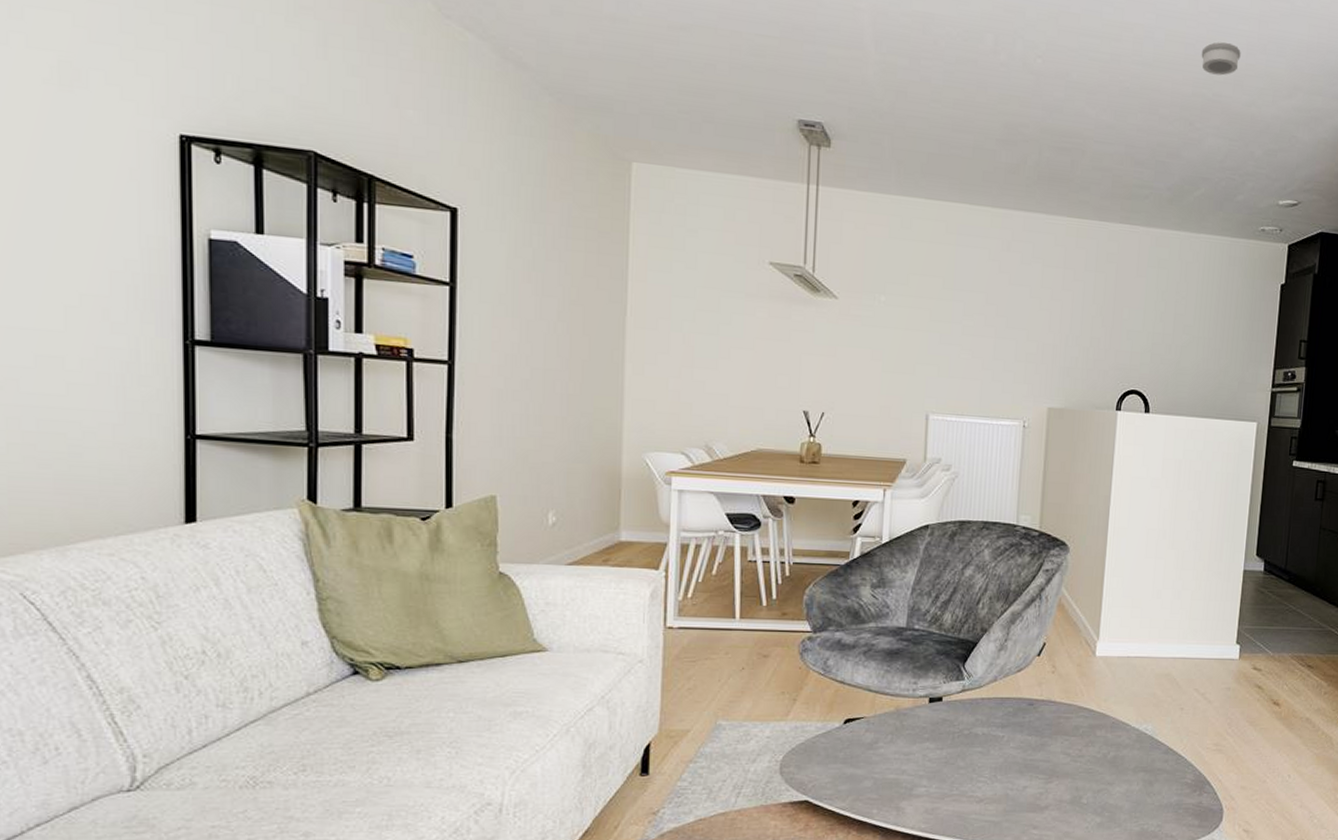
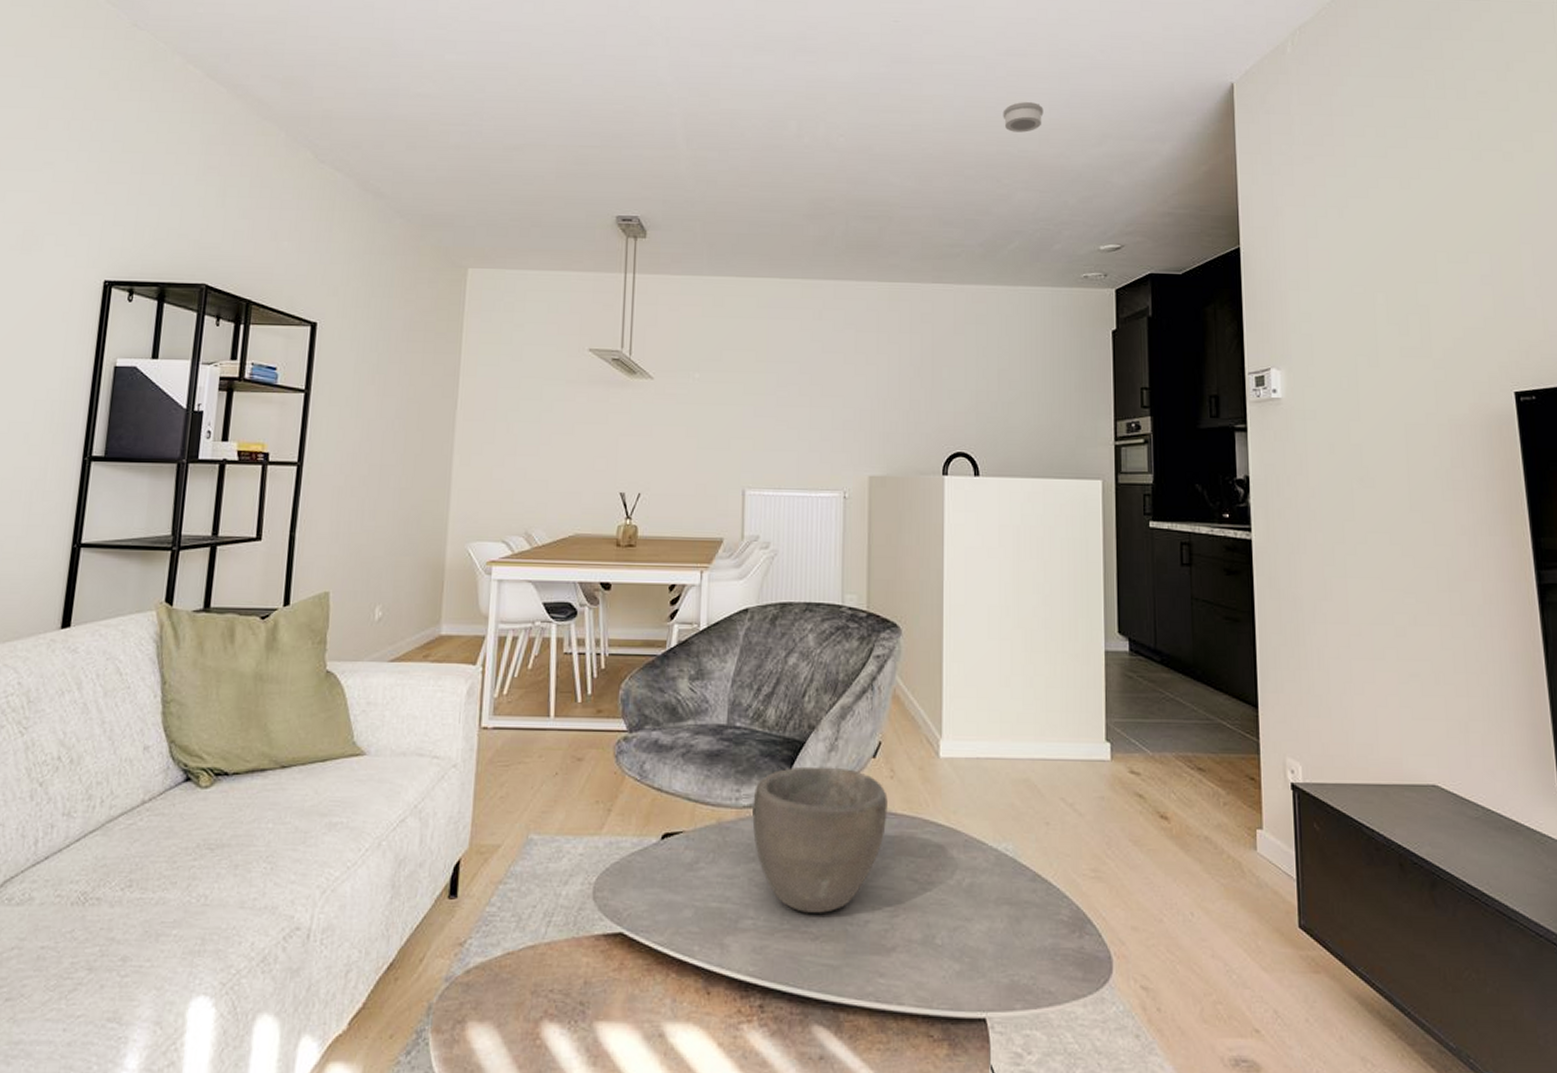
bowl: none [927,663,1049,781] -> present [752,766,888,913]

